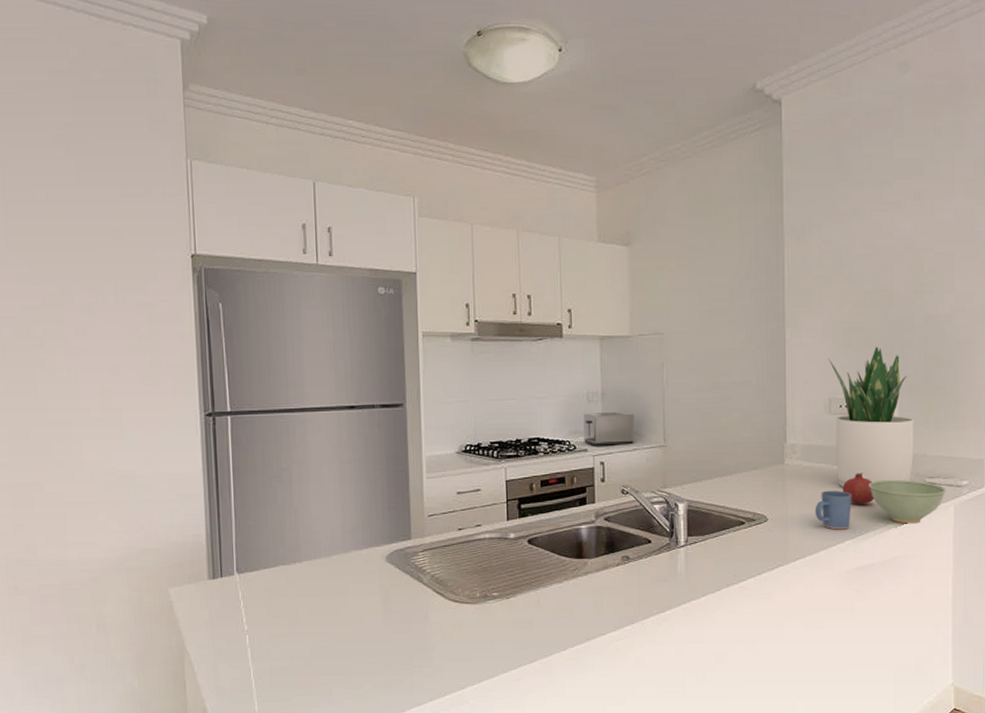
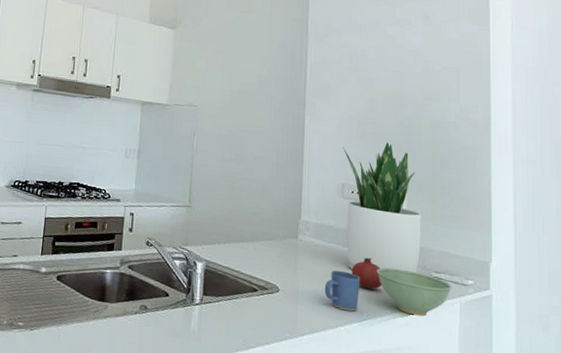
toaster: present [583,411,635,447] -> none [118,167,165,201]

